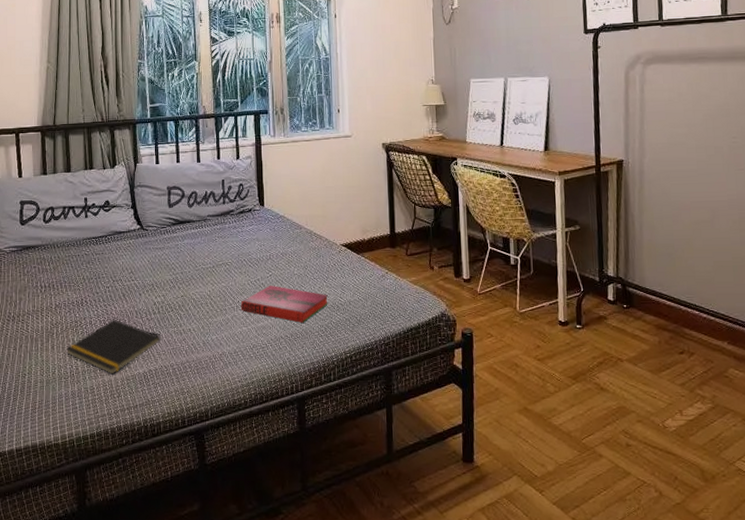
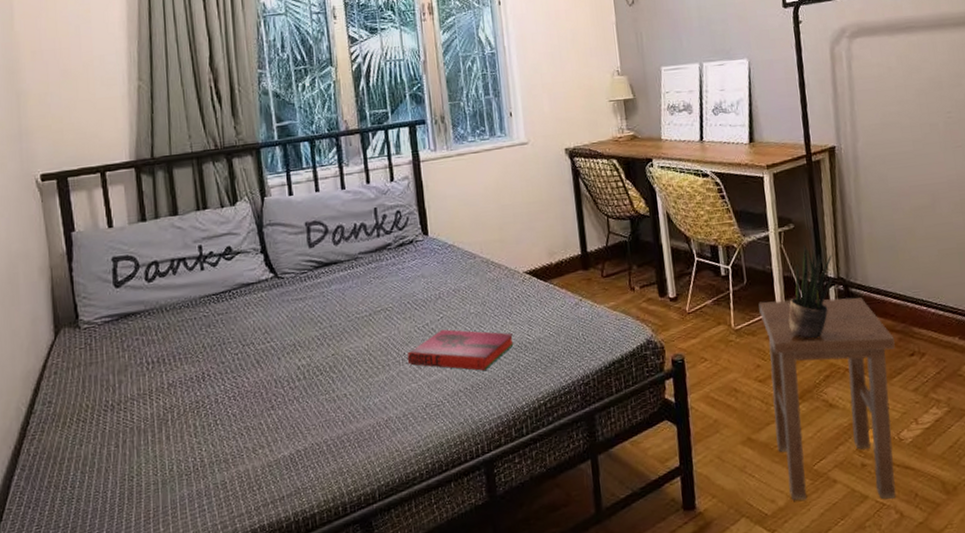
notepad: present [65,319,161,375] -> none [185,392,309,463]
stool: none [542,291,667,478] -> present [758,297,896,501]
potted plant: none [569,244,613,328] -> present [788,244,833,339]

